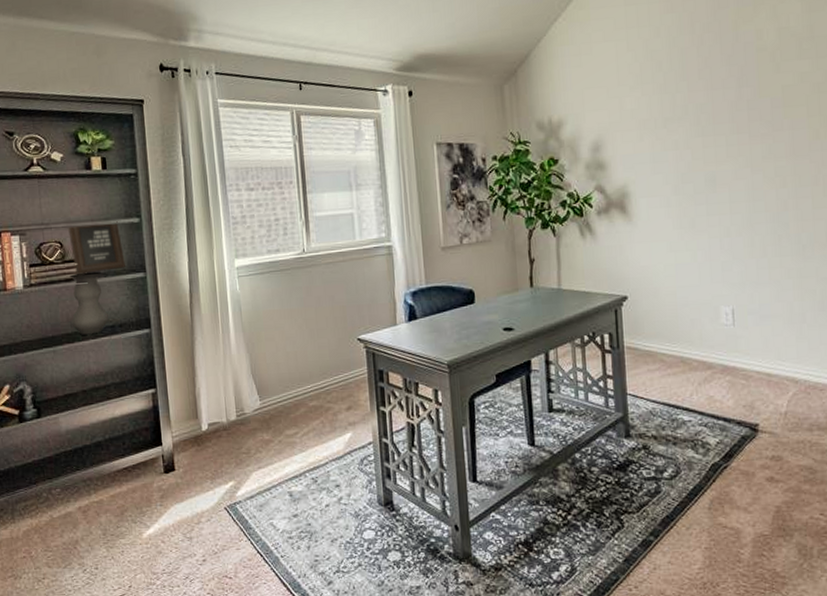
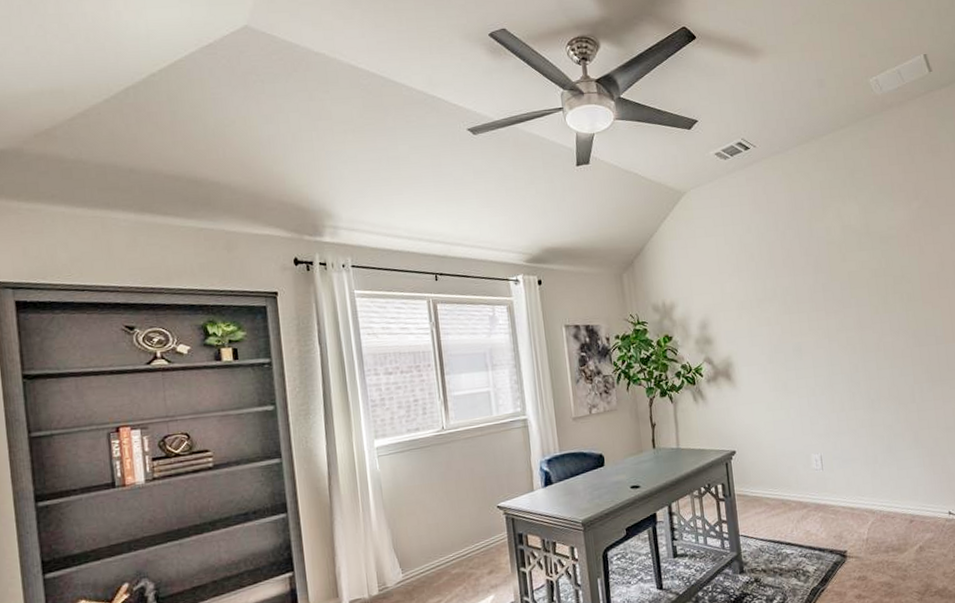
picture frame: present [68,221,125,275] -> none [196,410,259,466]
vase: present [70,271,109,335] -> none [198,460,241,525]

